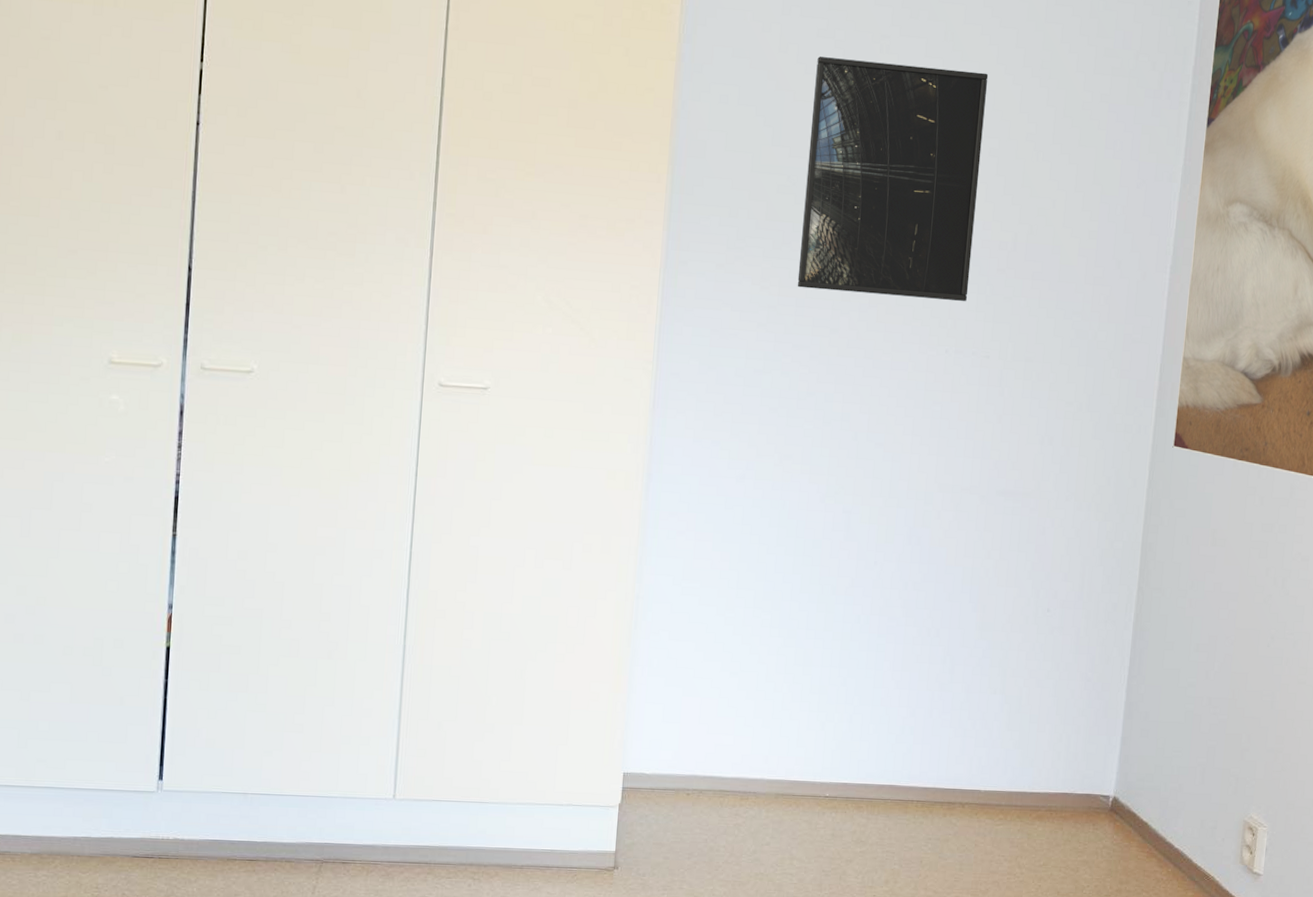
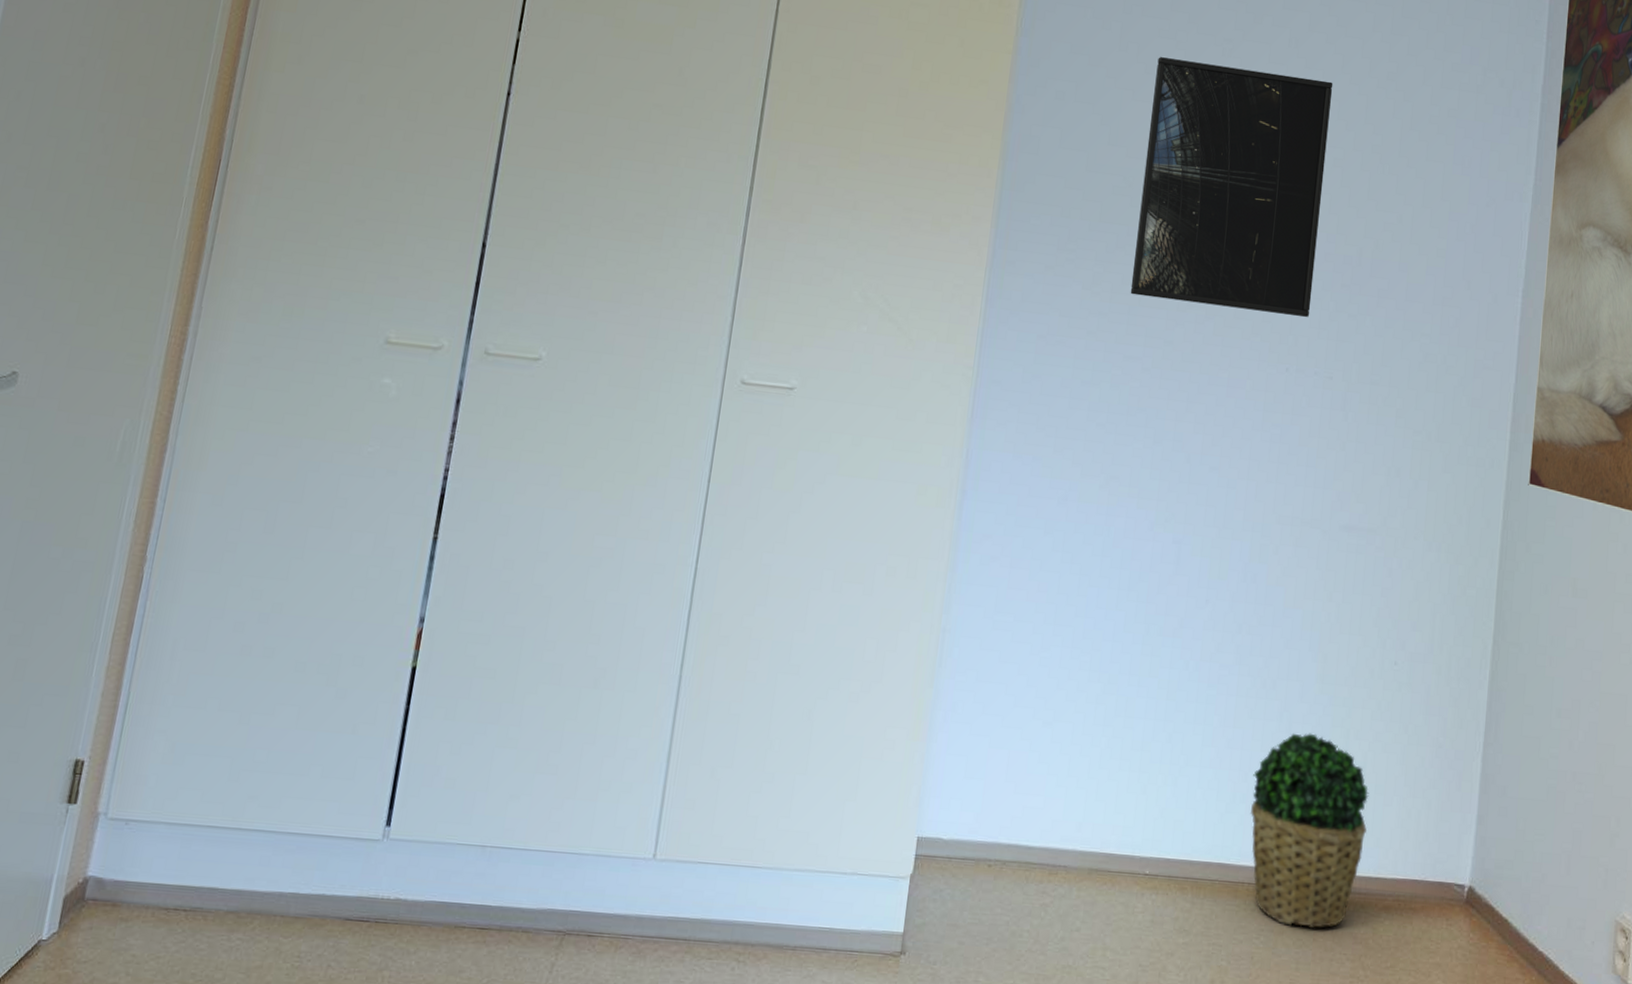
potted plant: none [917,673,1025,835] -> present [1250,733,1369,928]

